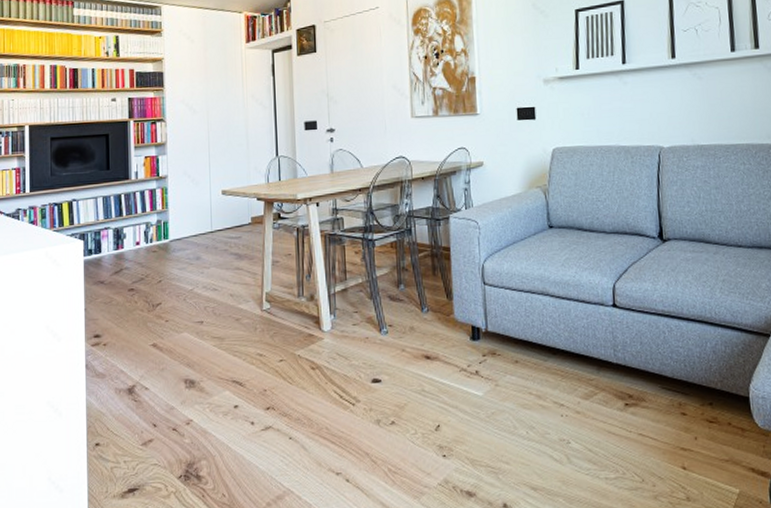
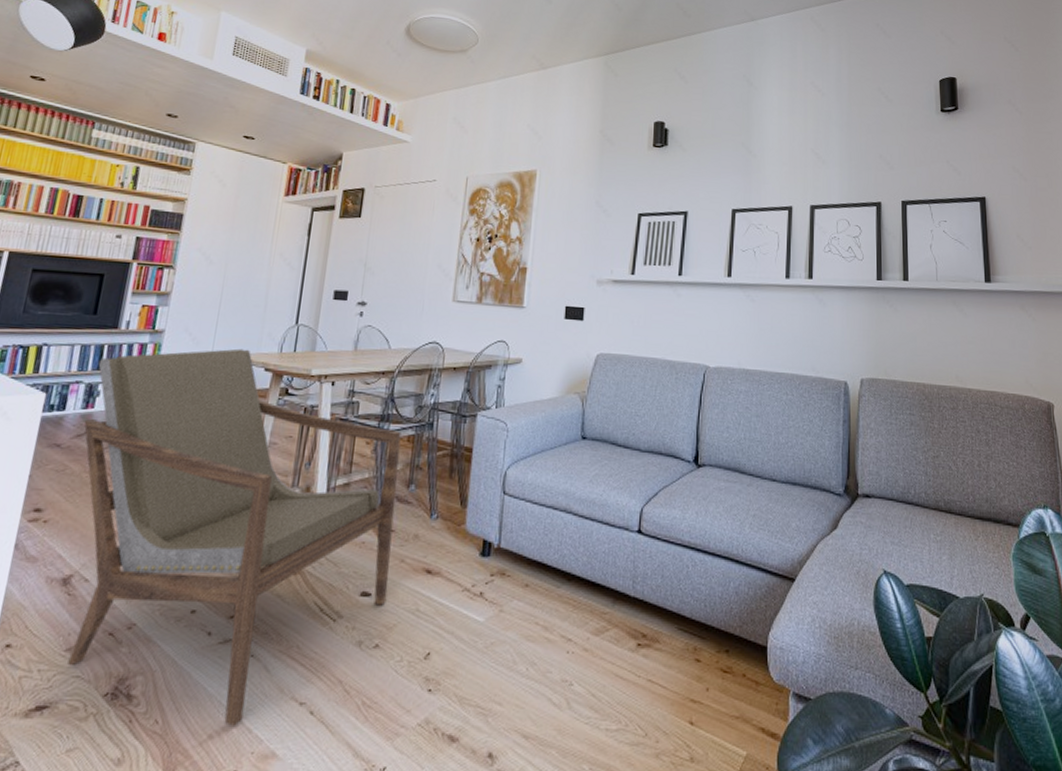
armchair: none [118,183,395,495] -> present [68,348,402,726]

